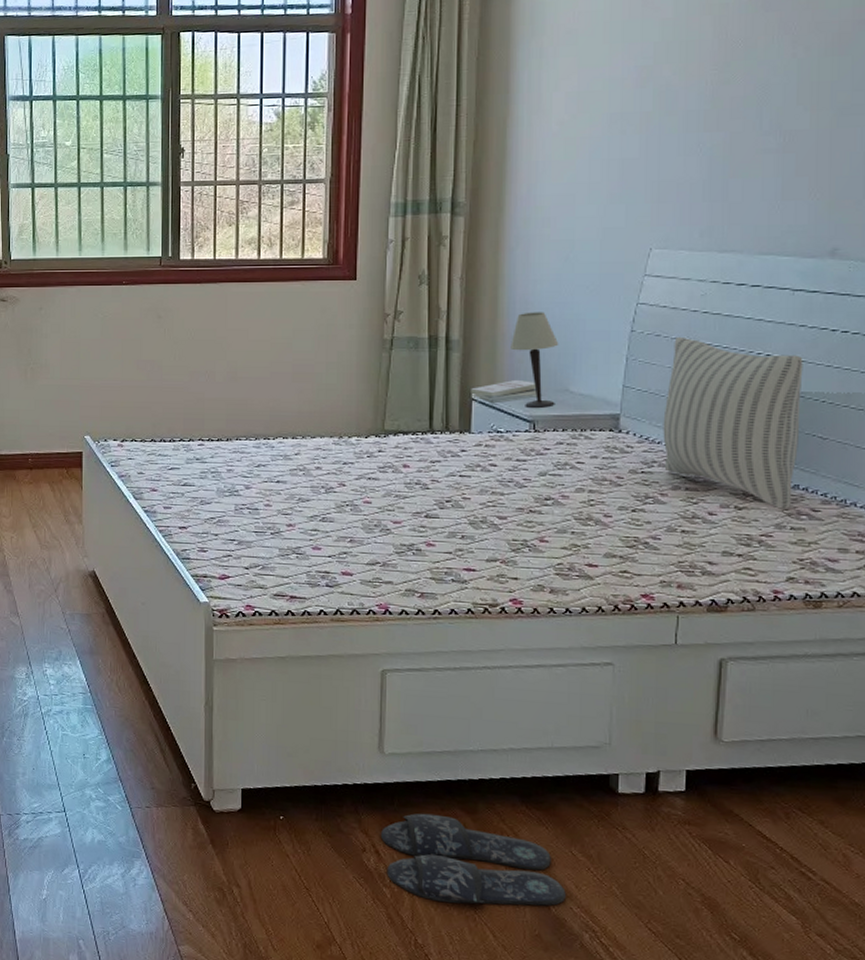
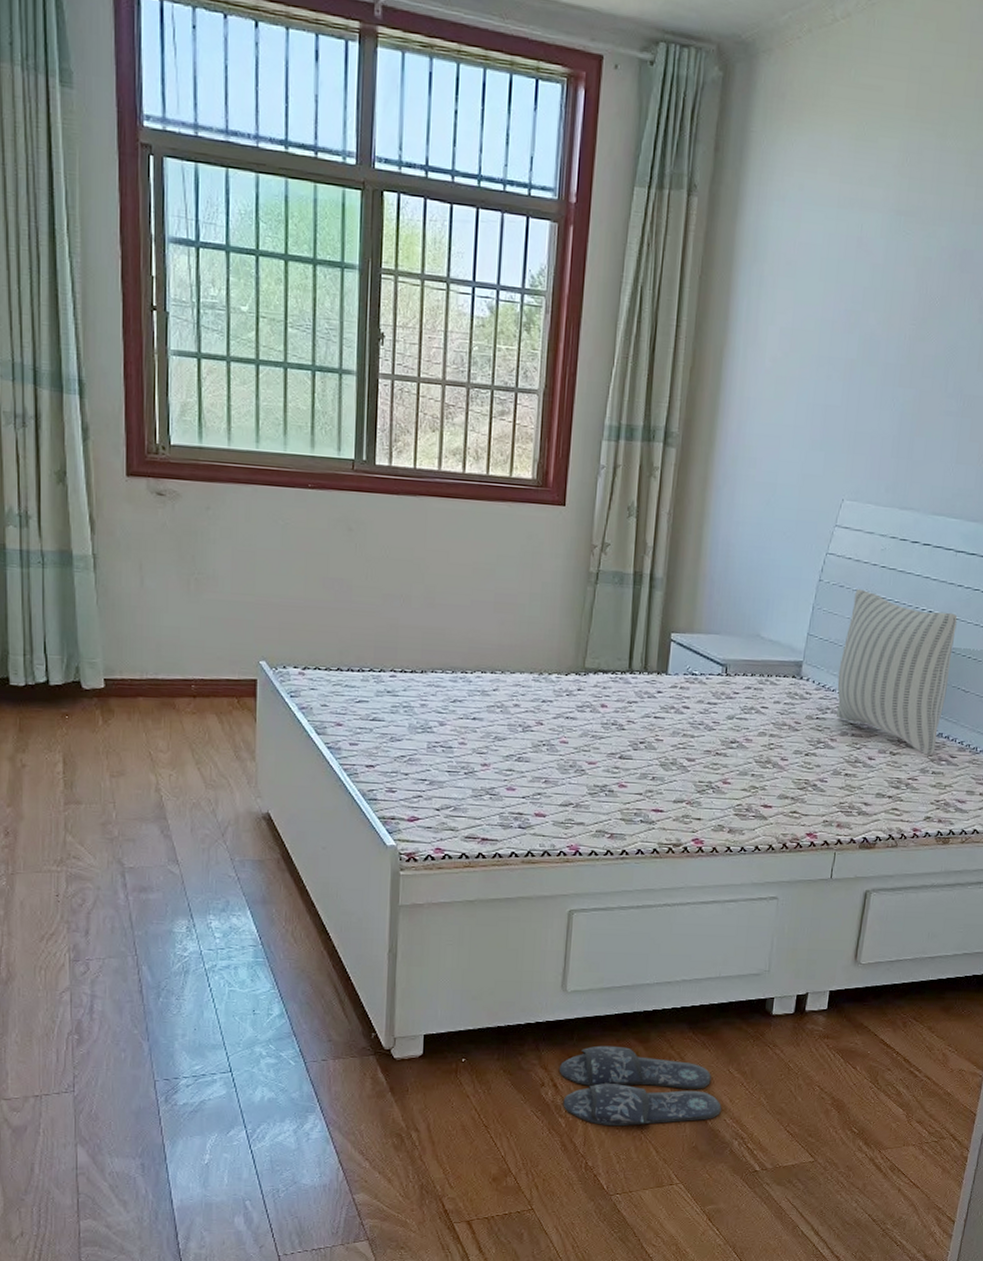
books: present [469,379,537,404] -> none [669,622,732,646]
table lamp: present [511,312,559,409] -> none [710,554,755,653]

